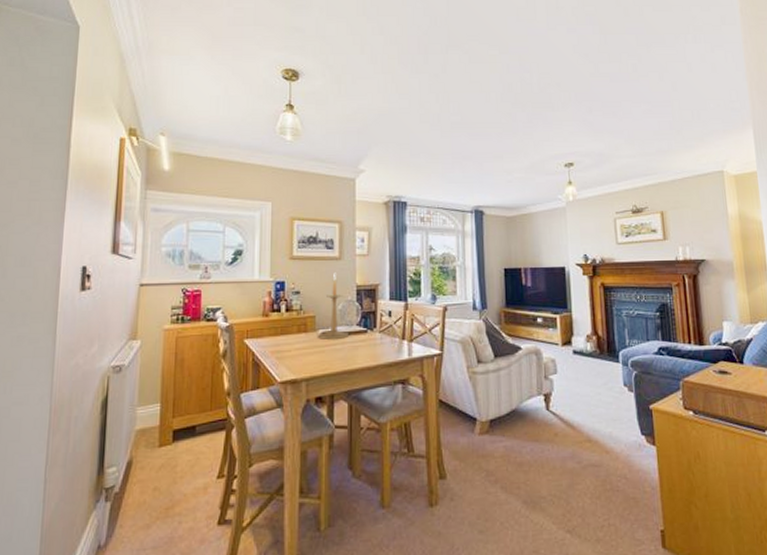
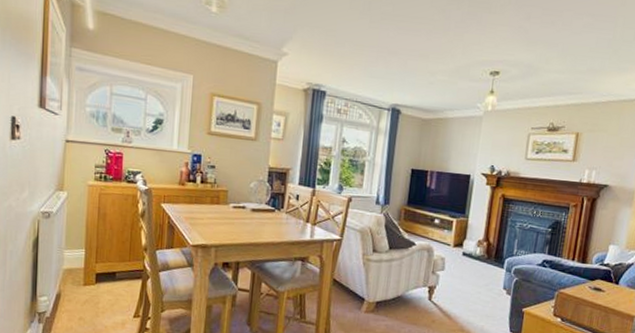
candlestick: present [318,272,350,341] -> none [229,152,259,215]

